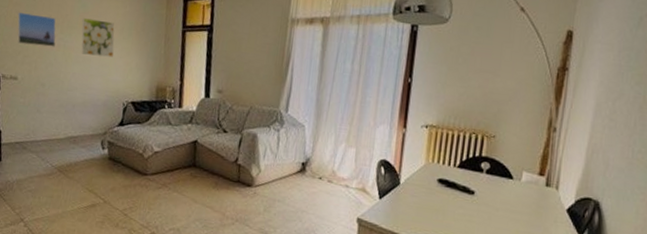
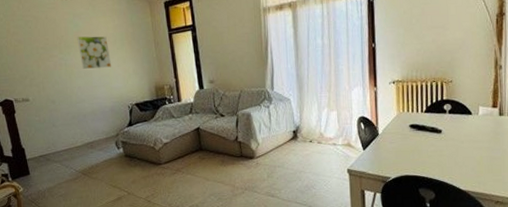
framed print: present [17,13,56,47] -> none [17,40,57,69]

